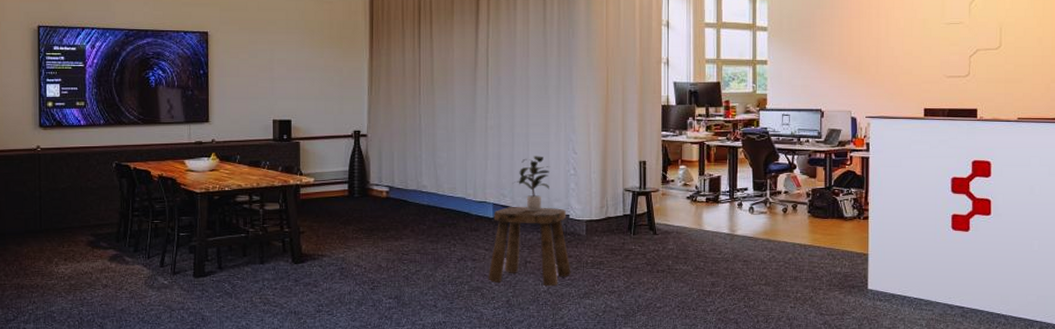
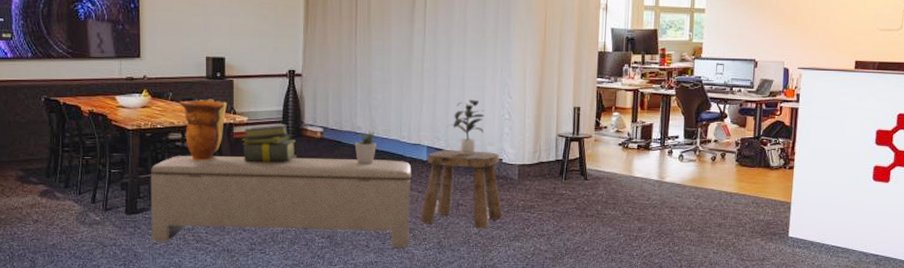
bench: none [218,217,478,307] -> present [150,156,412,248]
decorative vase: none [247,161,293,223] -> present [180,99,227,161]
stack of books: none [308,185,363,223] -> present [241,124,297,163]
potted plant: none [420,189,442,223] -> present [354,130,376,164]

